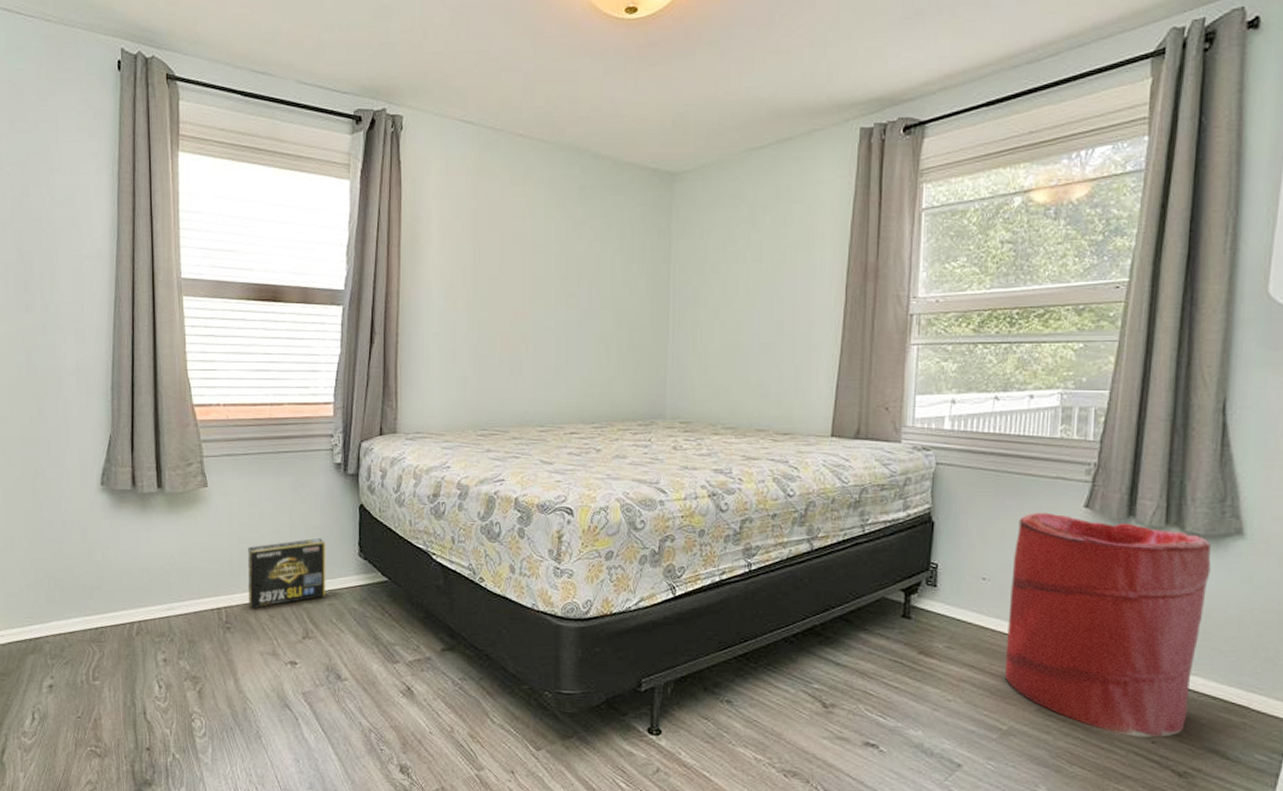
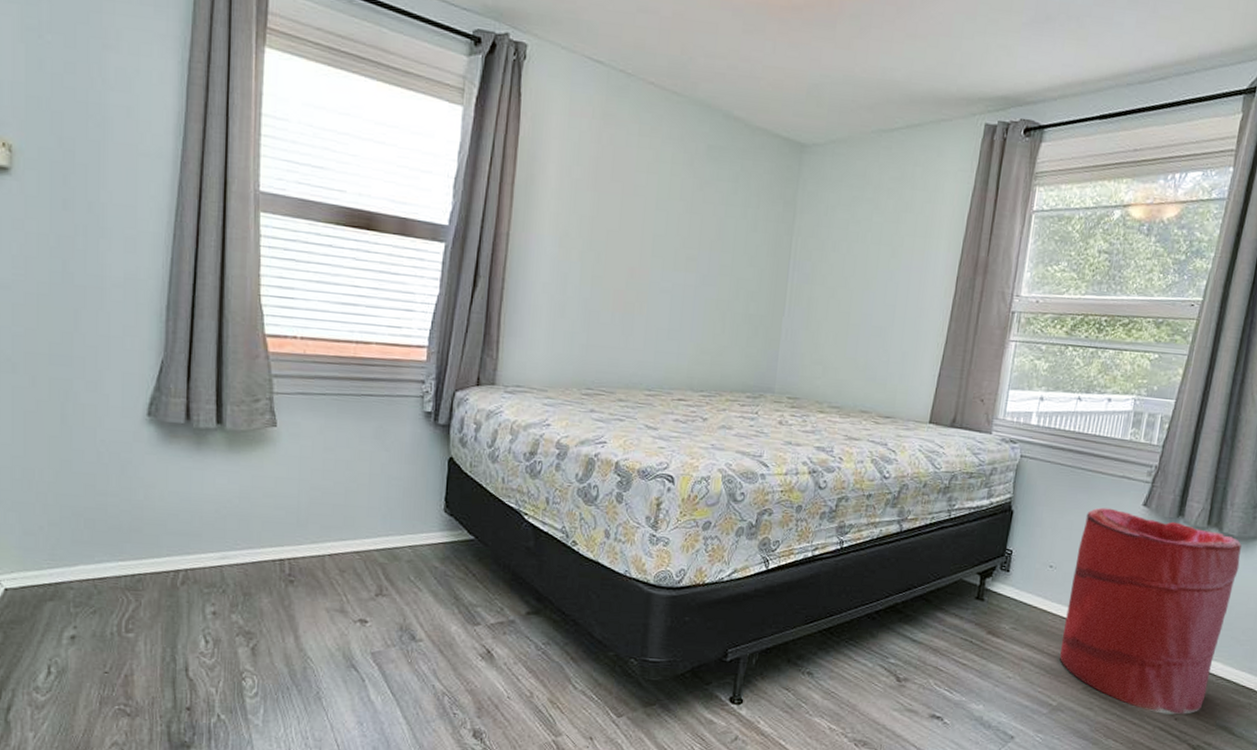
box: present [248,537,326,609] -> none [316,489,408,562]

